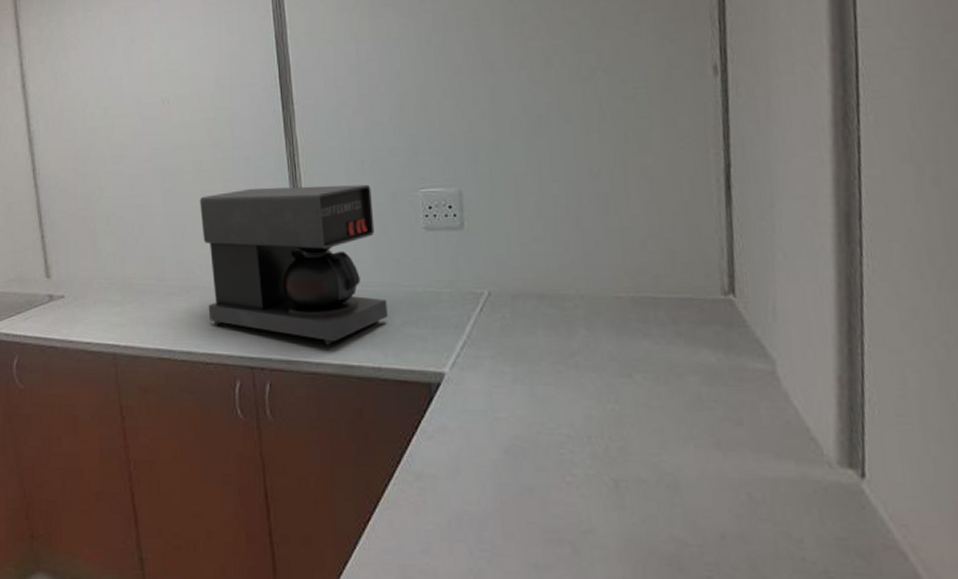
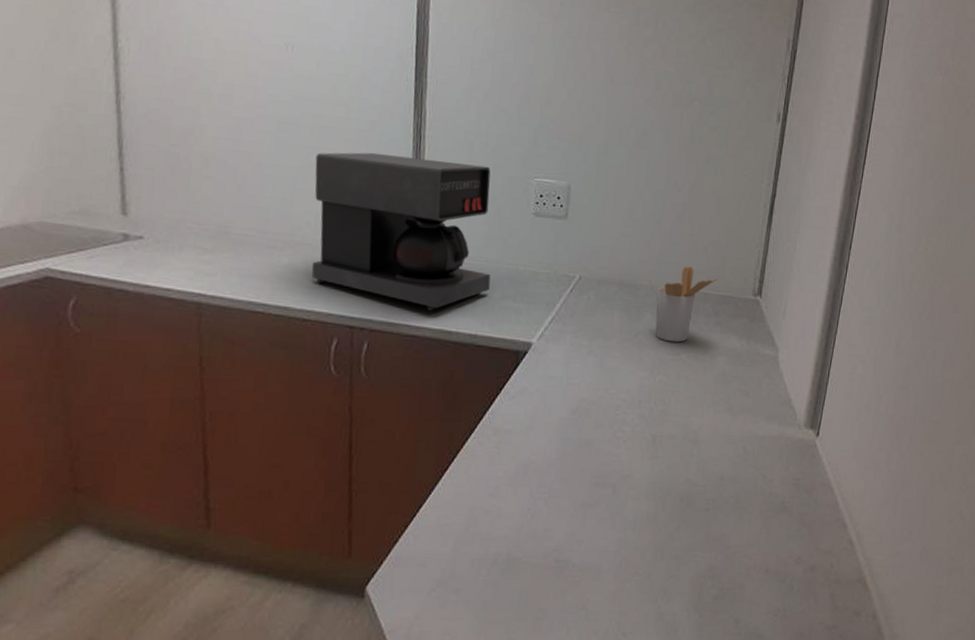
utensil holder: none [588,266,668,361] -> present [655,266,717,343]

